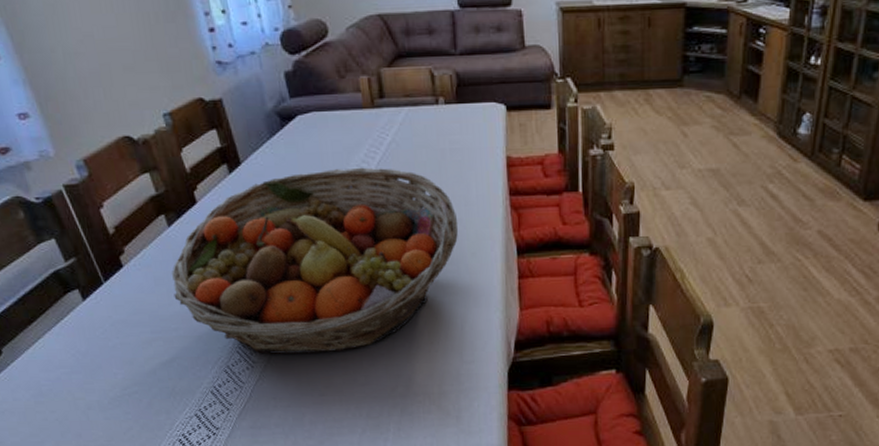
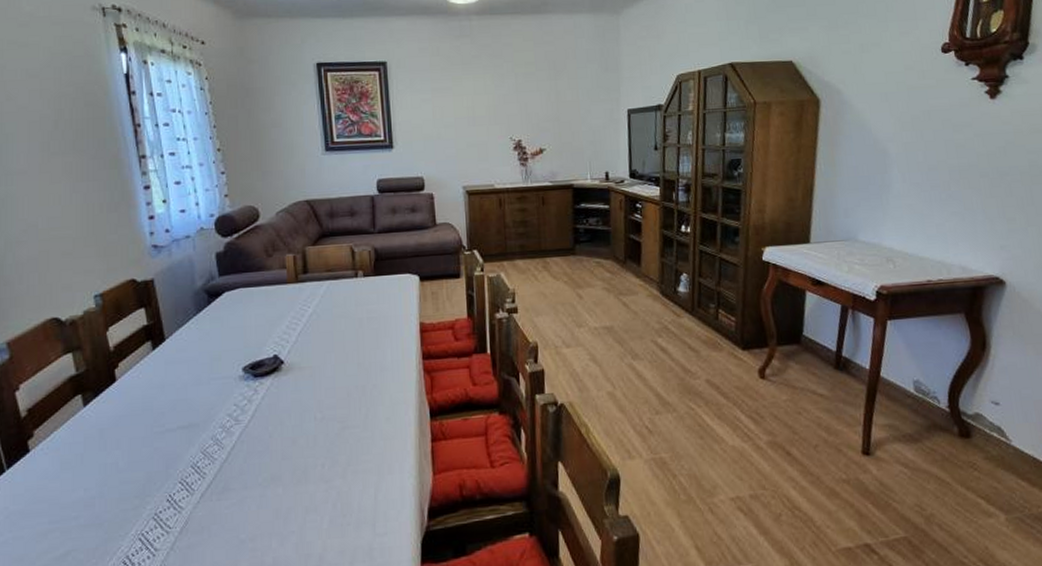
fruit basket: present [172,167,459,354] -> none [79,338,374,540]

